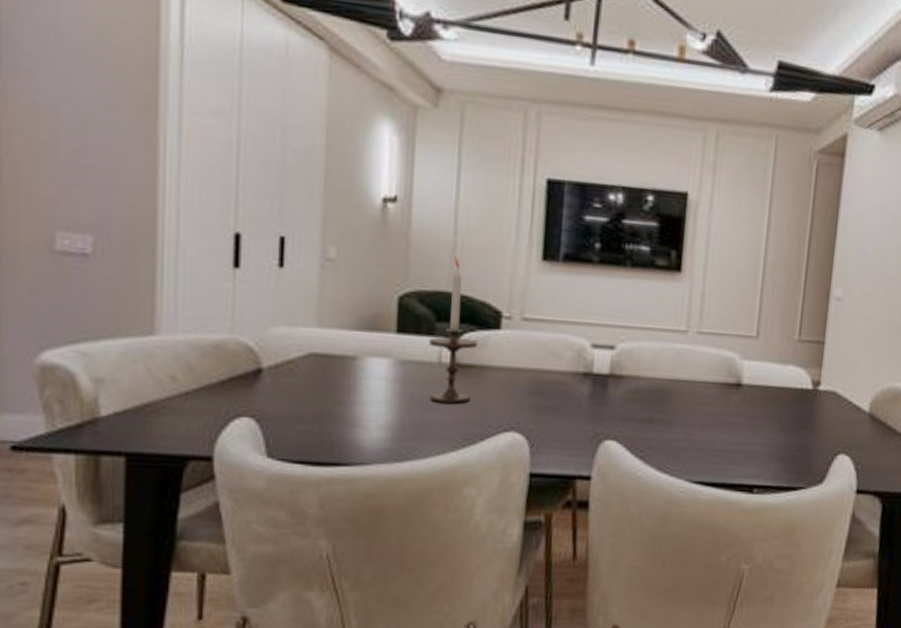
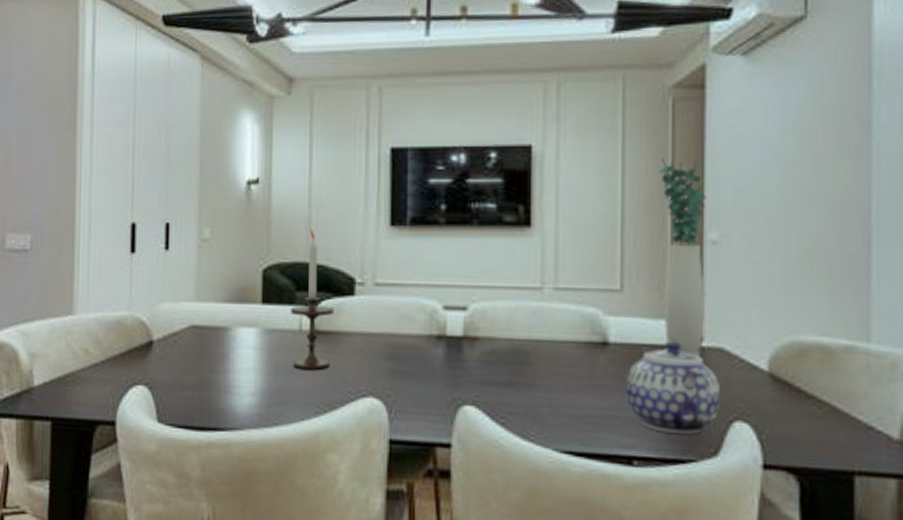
teapot: none [752,383,831,466] -> present [625,340,721,435]
vase: none [790,217,836,399] -> present [659,157,707,357]

